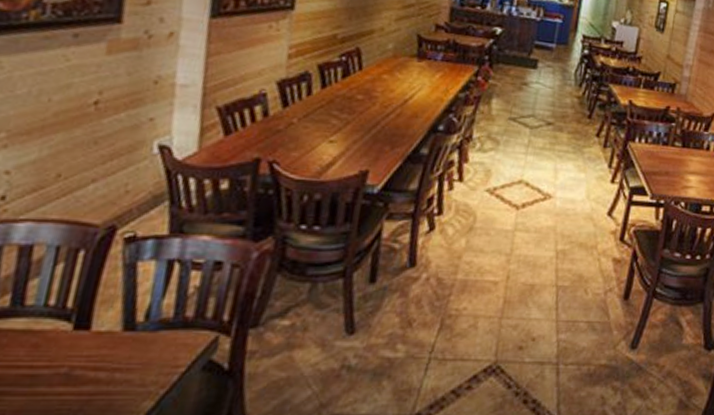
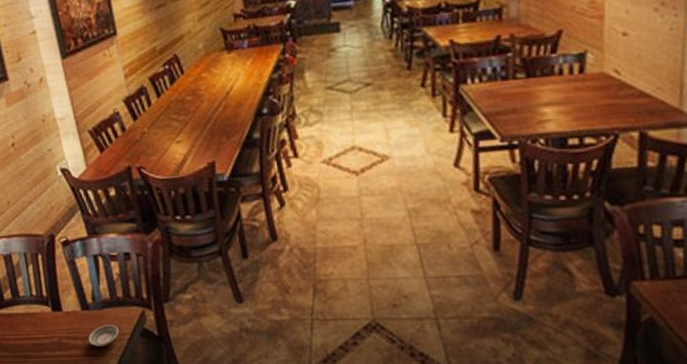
saucer: none [117,352,173,382] -> present [88,324,119,347]

